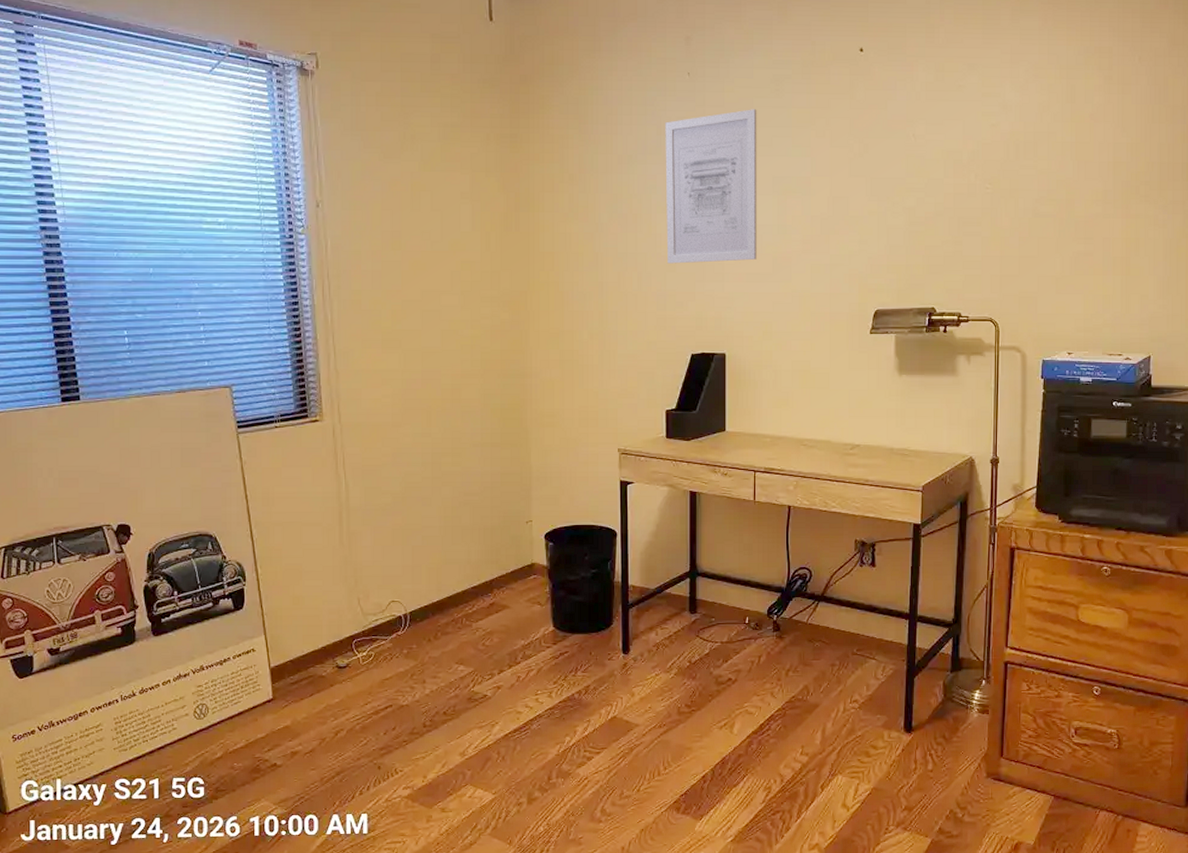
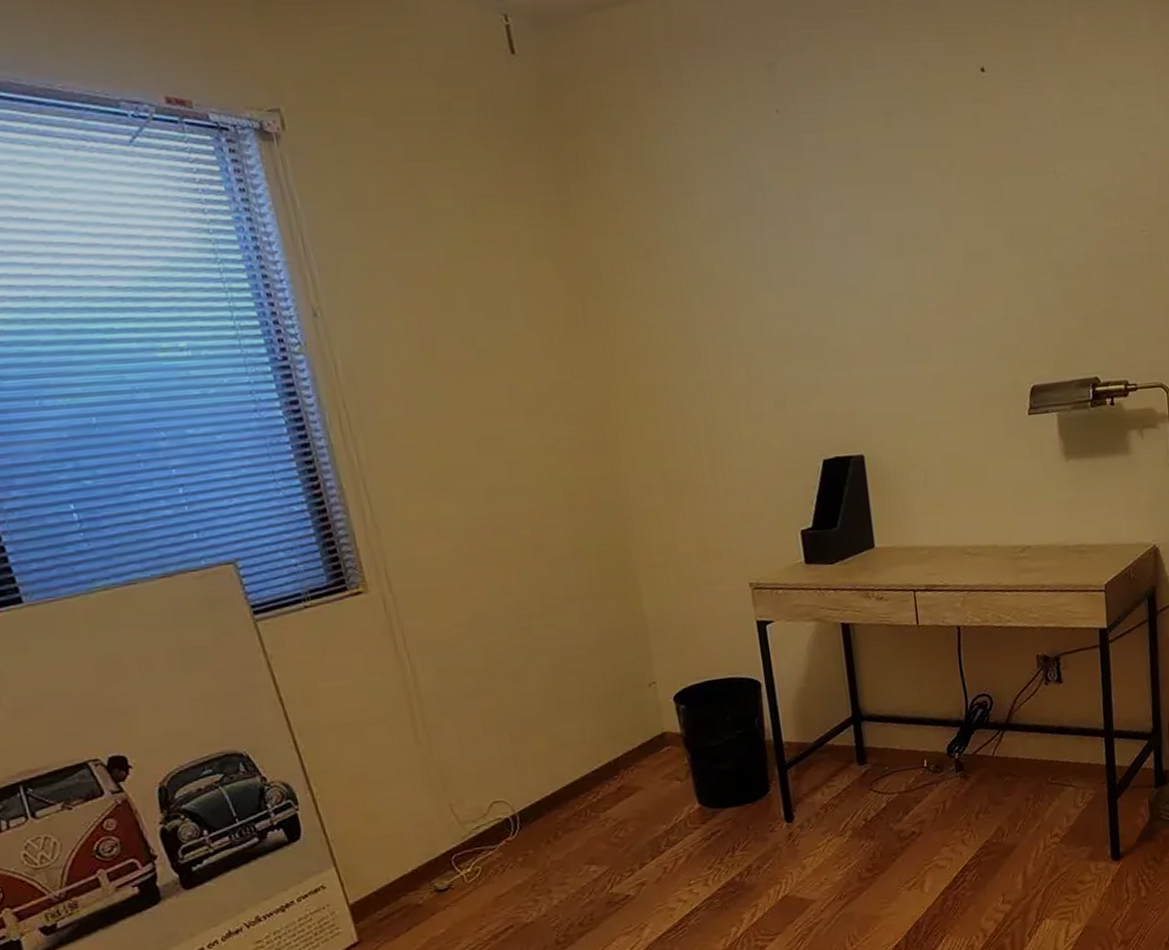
wall art: present [665,109,757,264] -> none [755,151,887,352]

